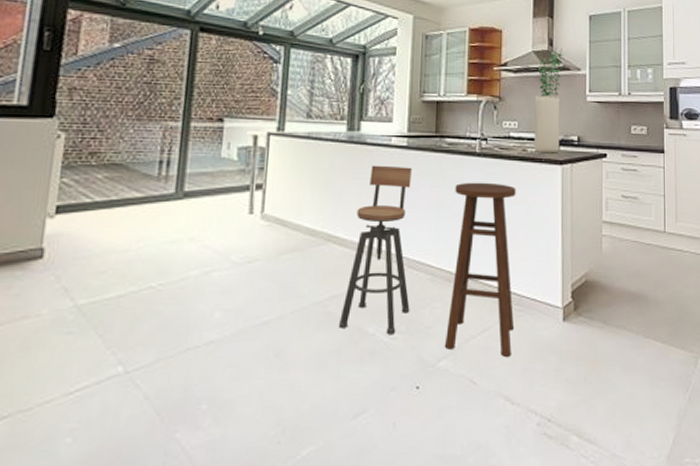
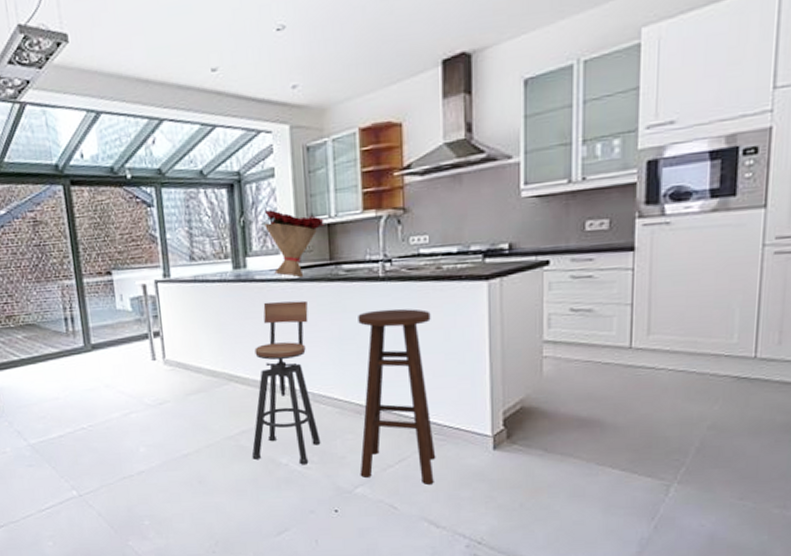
flower bouquet: none [378,82,434,146] -> present [260,210,324,278]
vase: present [534,47,563,153] -> none [449,132,487,269]

